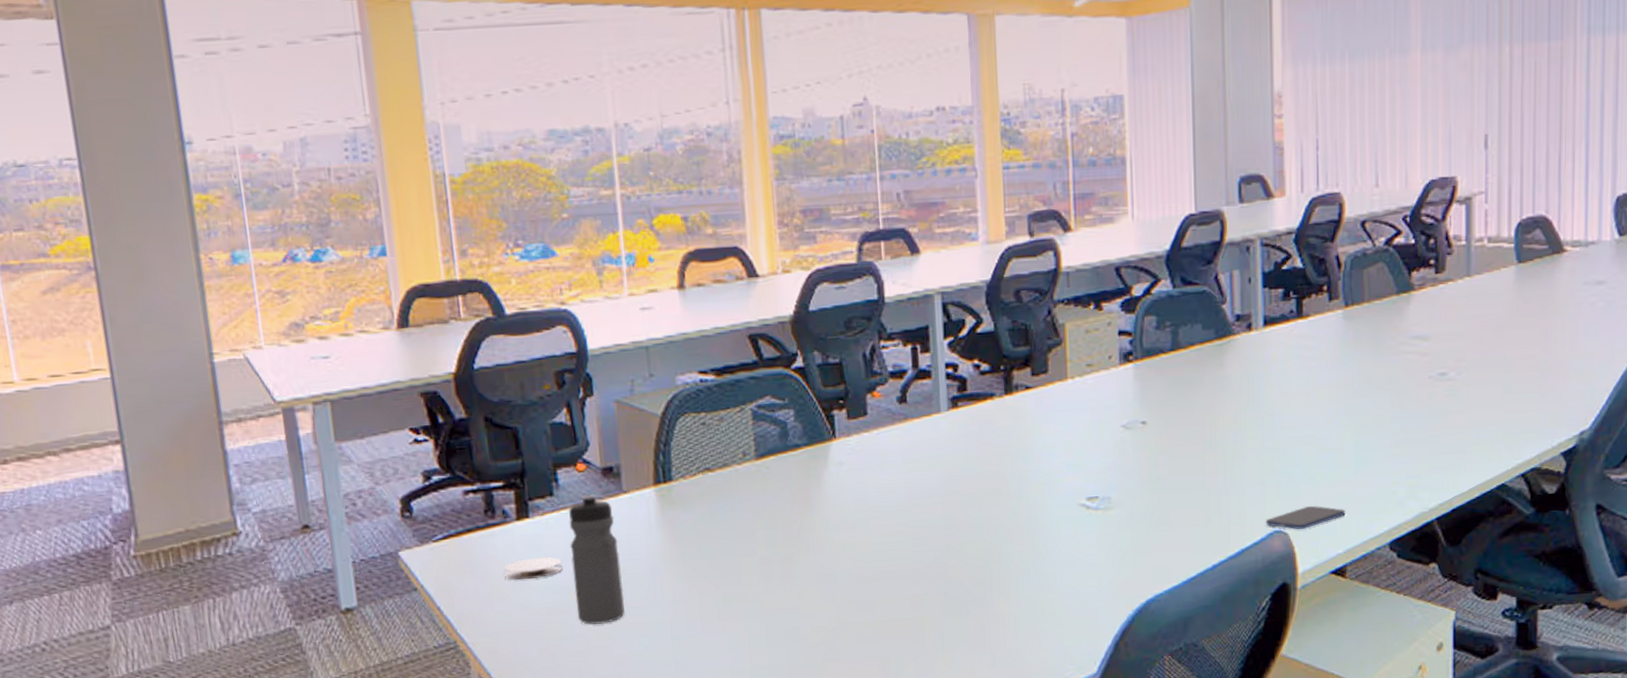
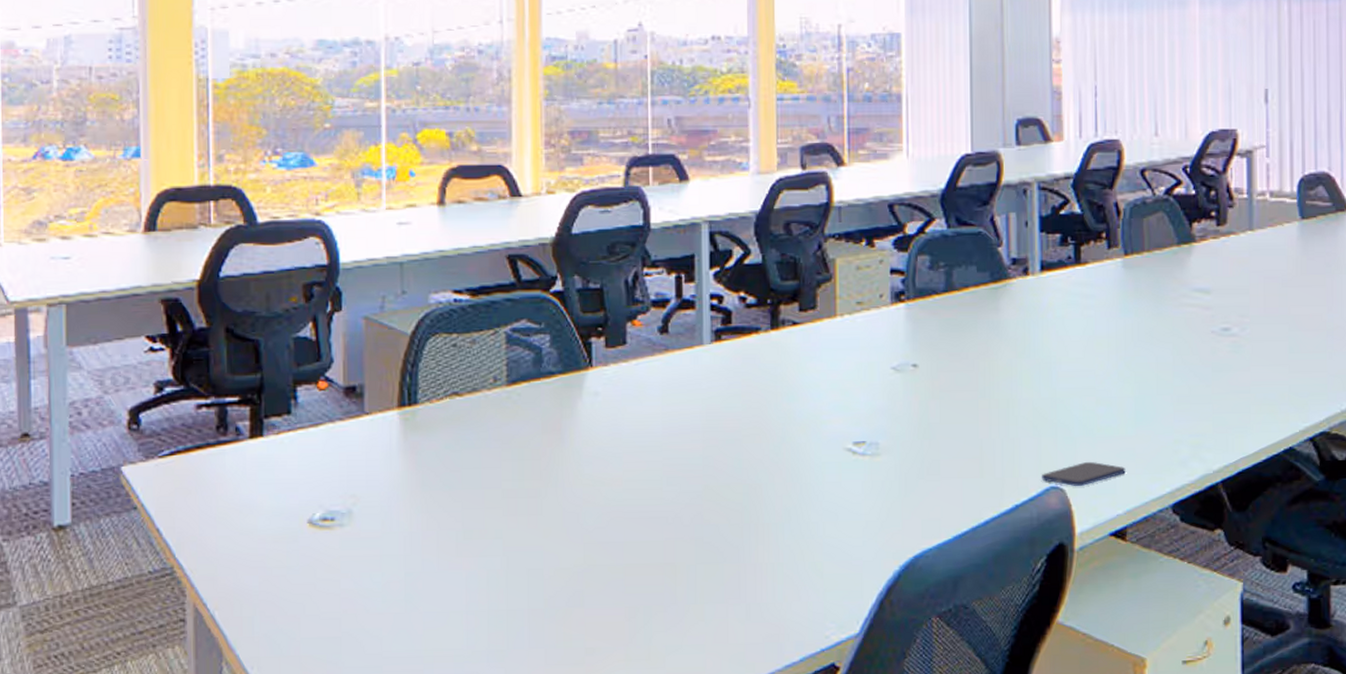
coaster: present [503,557,563,580] -> none [231,479,294,503]
water bottle: present [569,493,625,625] -> none [304,413,358,555]

